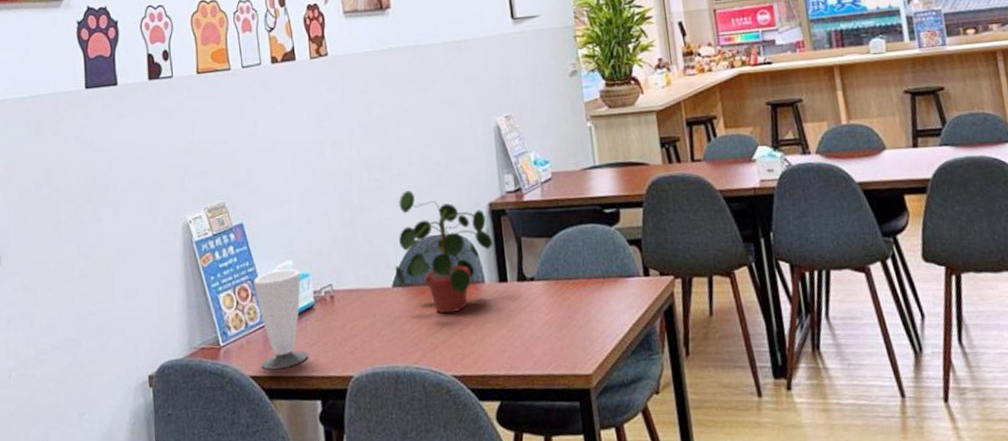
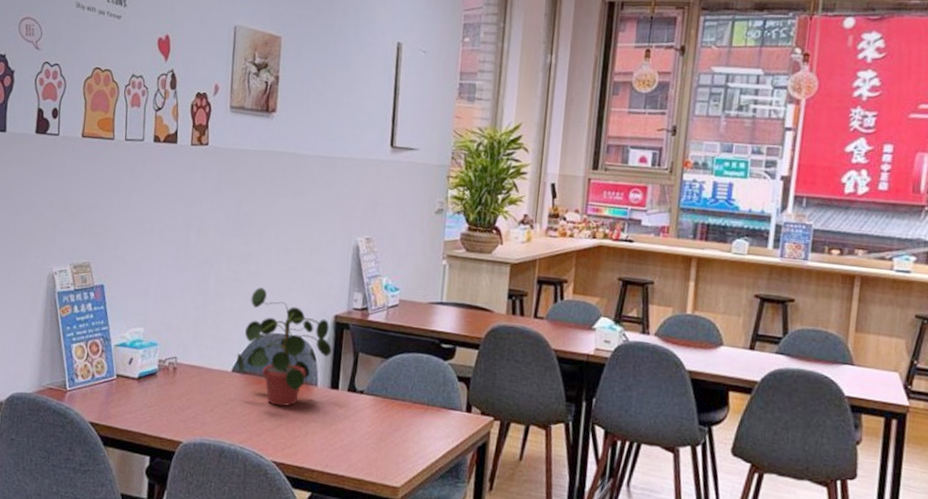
cup: present [254,269,308,370] -> none [100,334,149,422]

